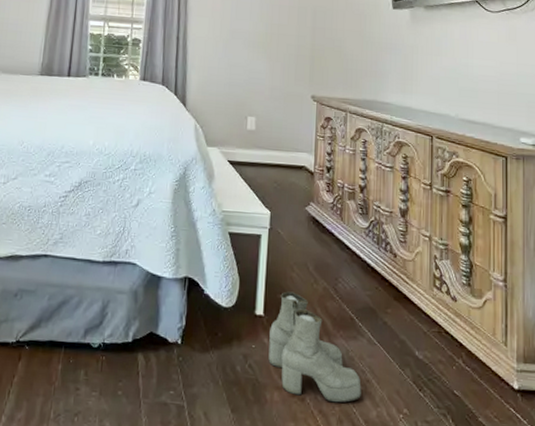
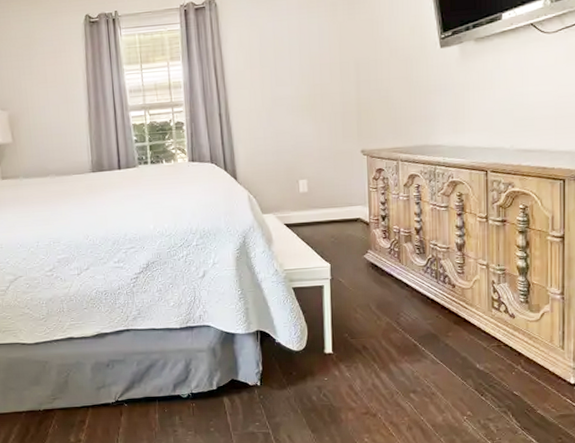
boots: present [268,291,361,403] -> none [339,330,428,415]

